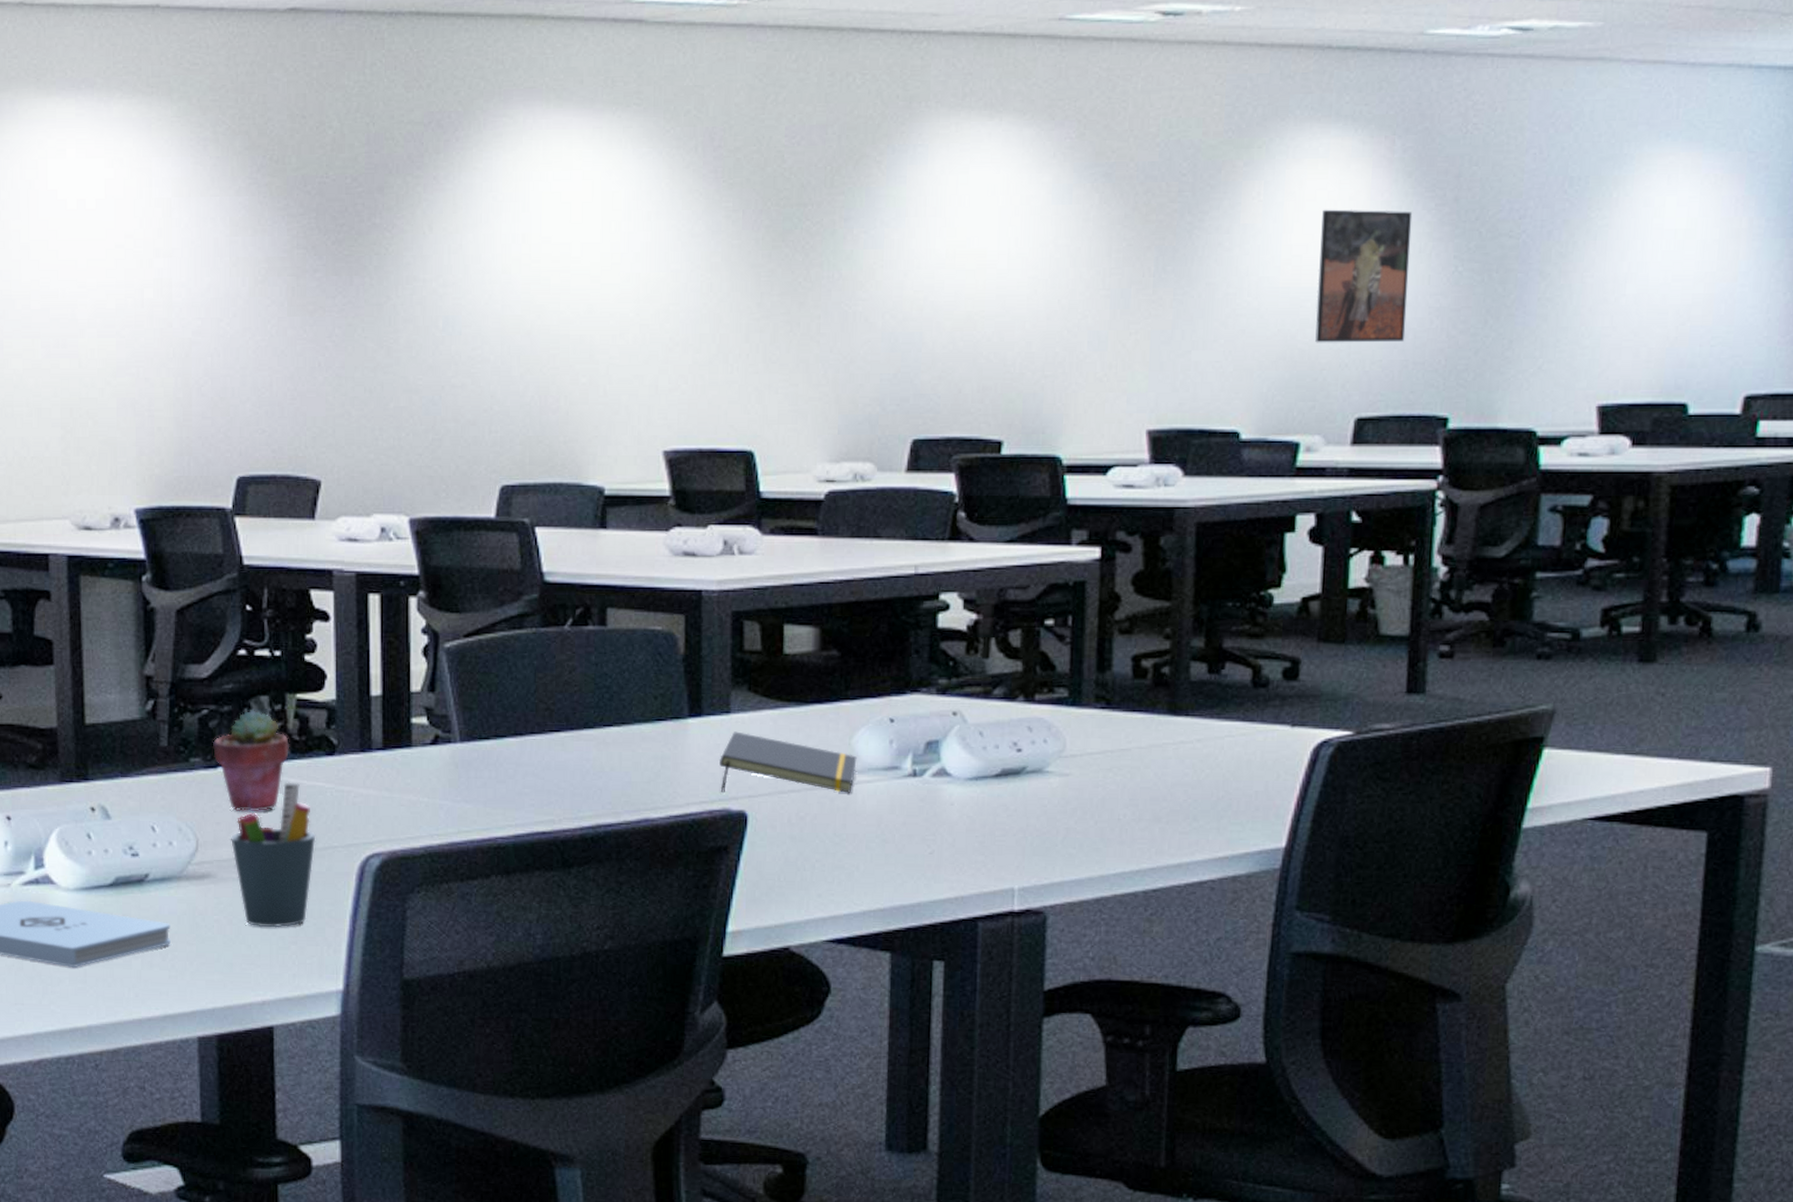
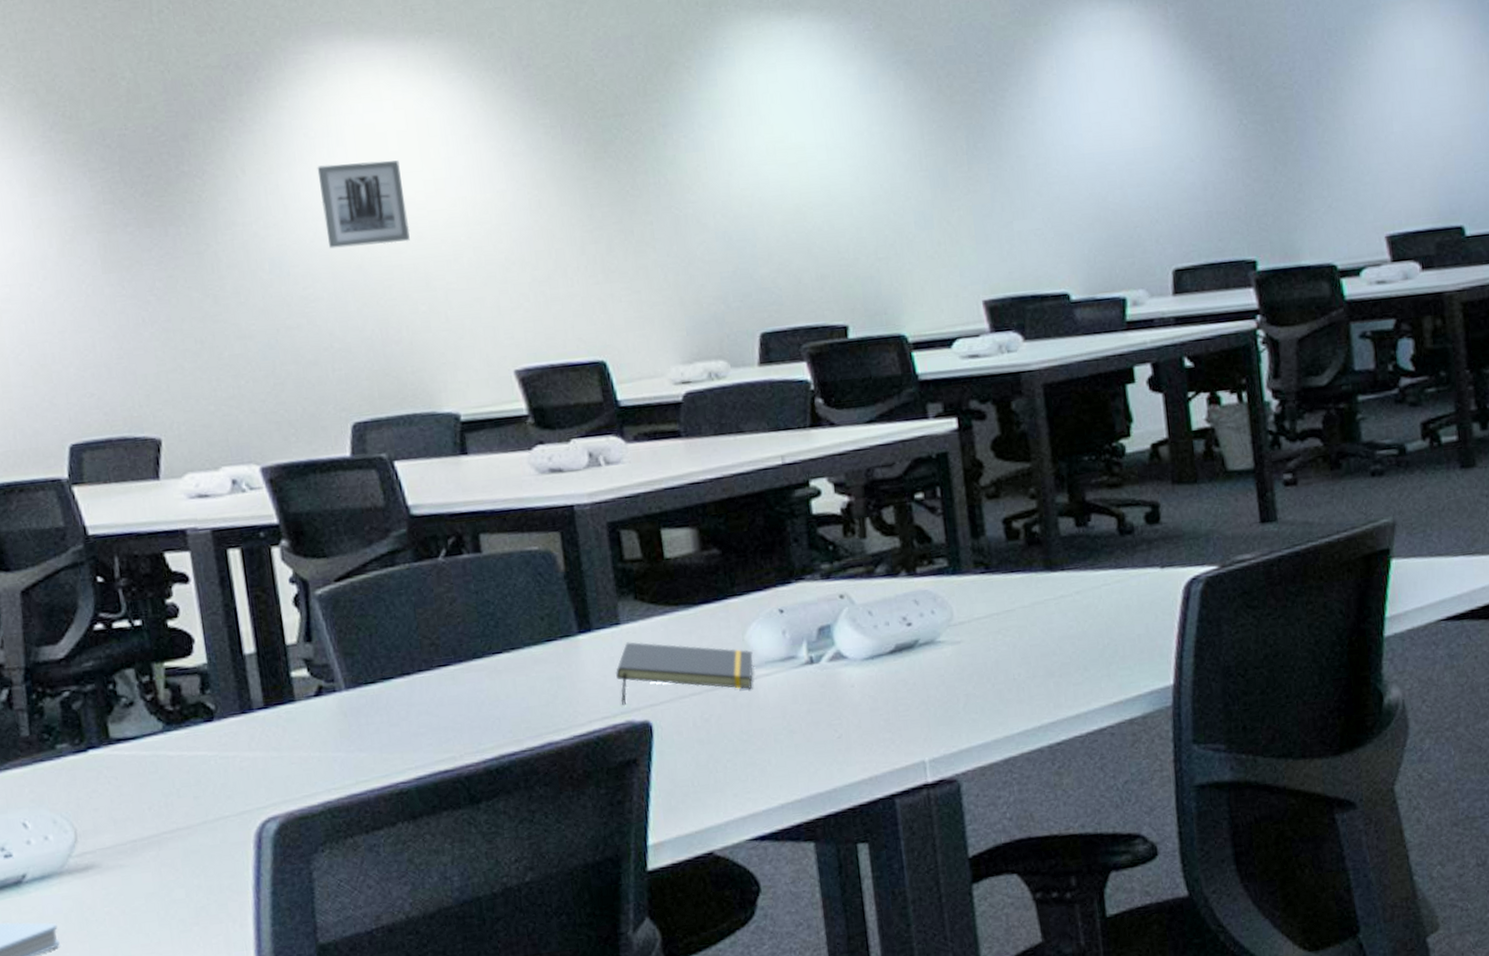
potted succulent: present [212,710,289,813] -> none [79,685,164,795]
pen holder: present [230,782,316,928] -> none [111,755,206,913]
wall art: none [500,229,581,313] -> present [317,160,410,249]
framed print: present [1315,209,1413,343] -> none [1112,72,1206,203]

